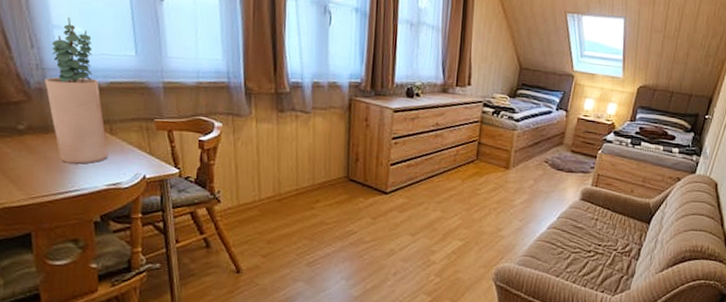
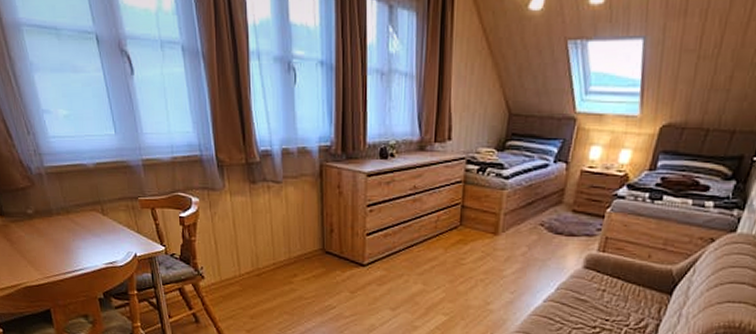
vase: present [44,17,109,164] -> none [43,101,103,245]

